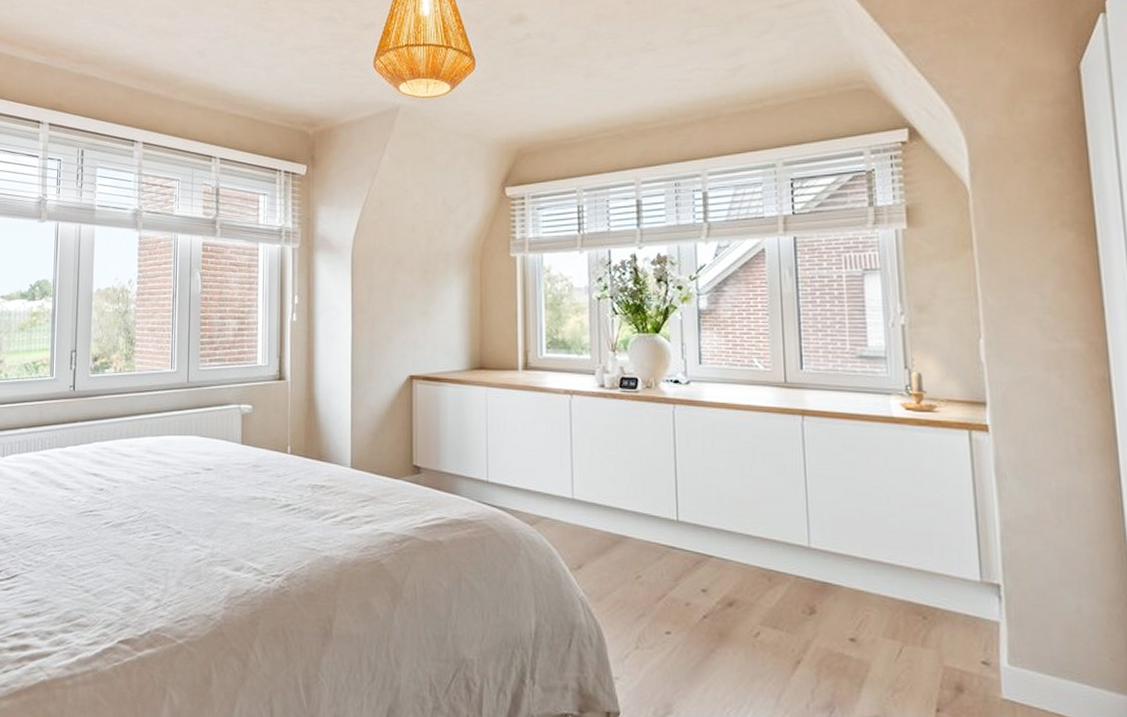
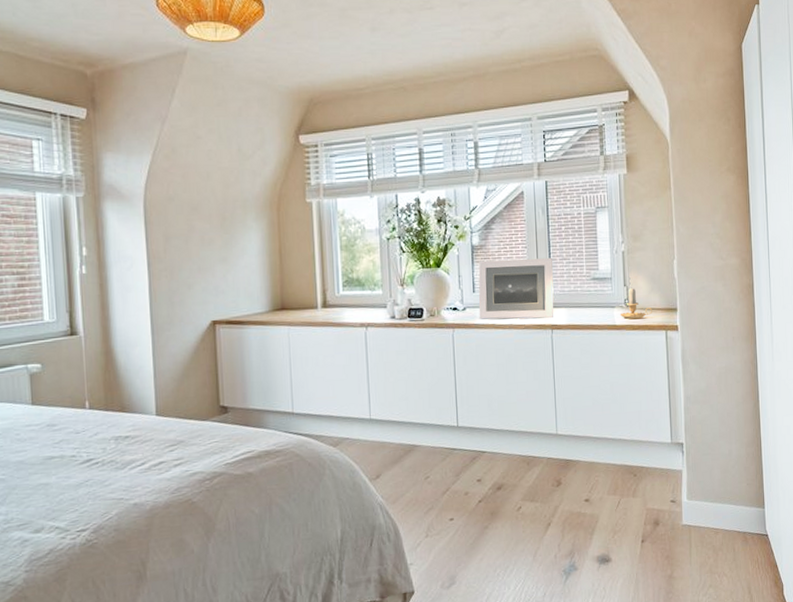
picture frame: none [706,327,806,401] -> present [478,257,555,320]

